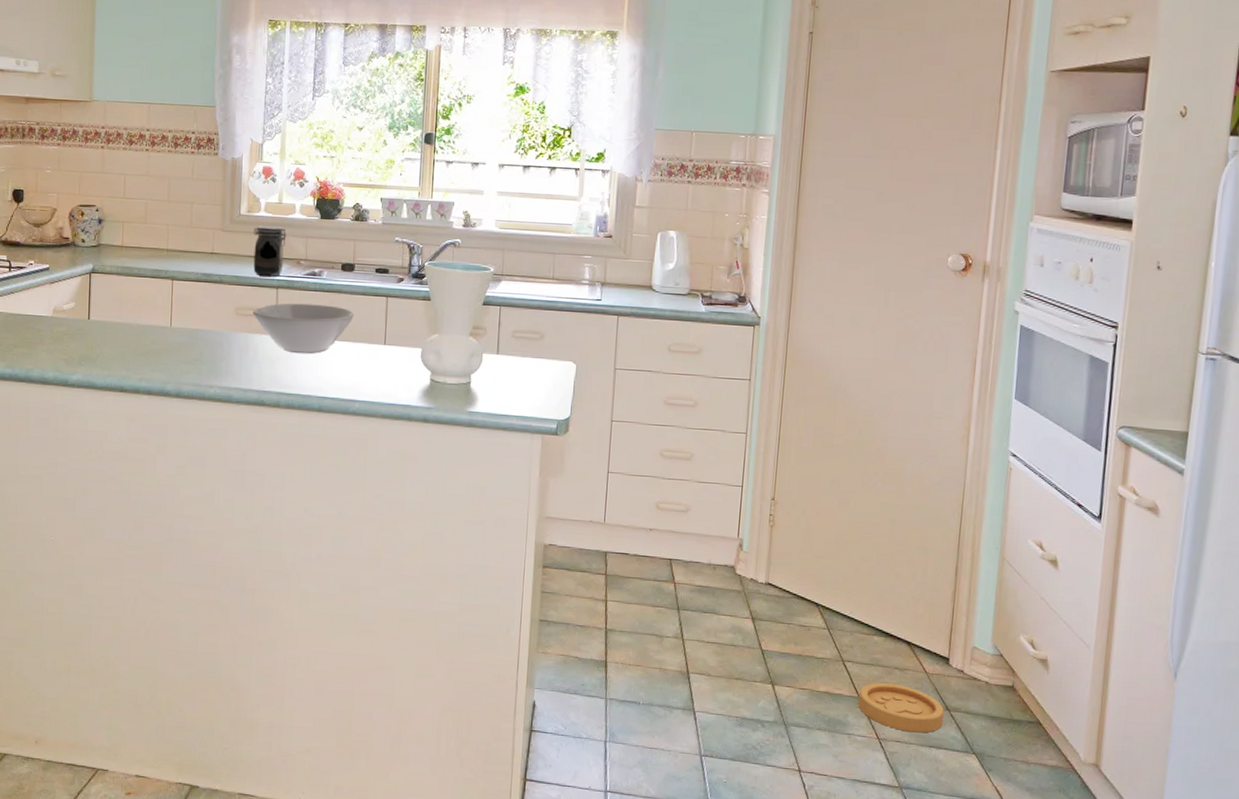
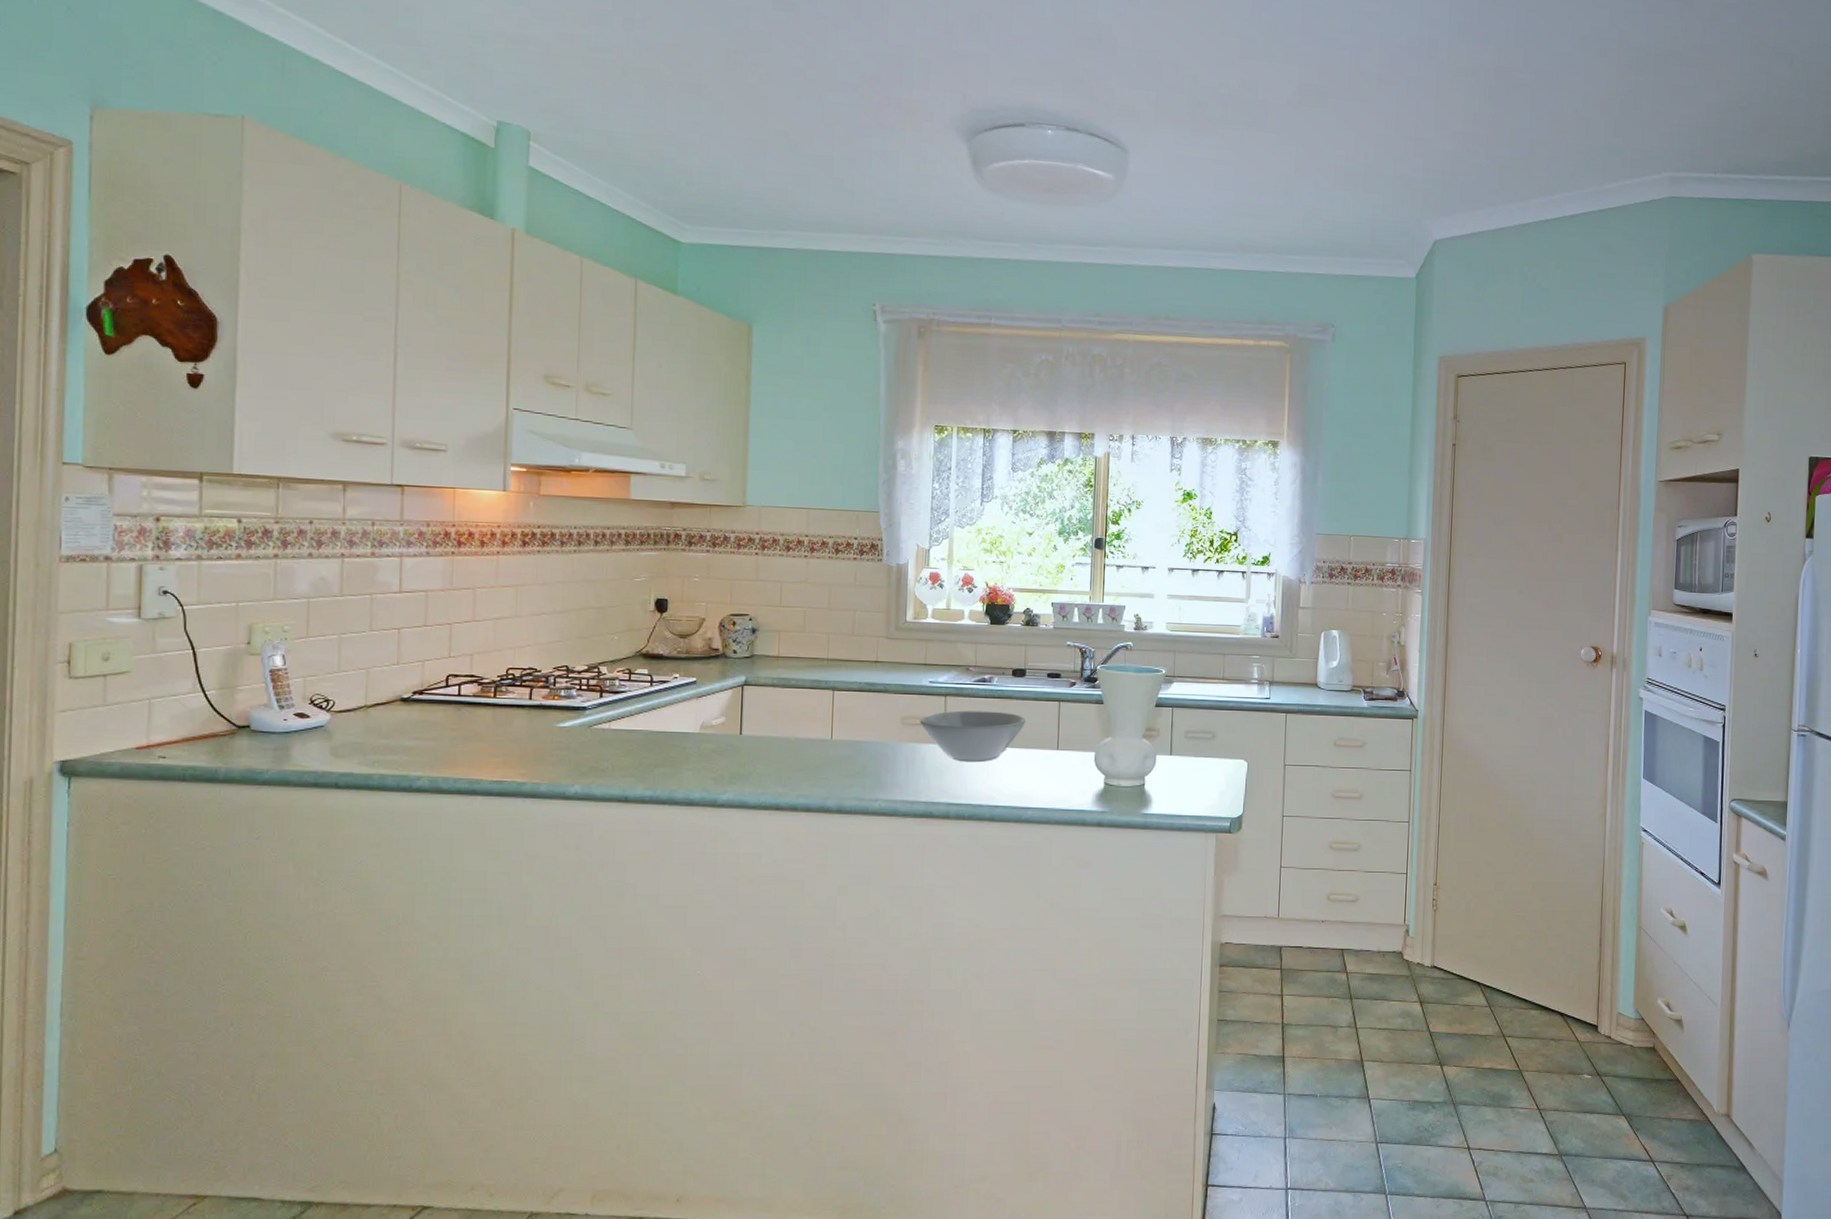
jar: present [253,226,287,277] -> none [920,633,955,684]
pet bowl: present [858,682,944,733] -> none [1519,1054,1596,1100]

